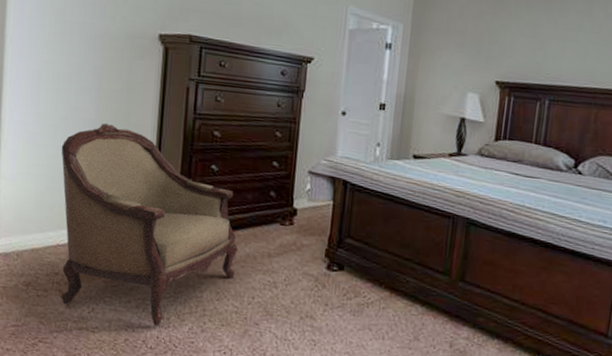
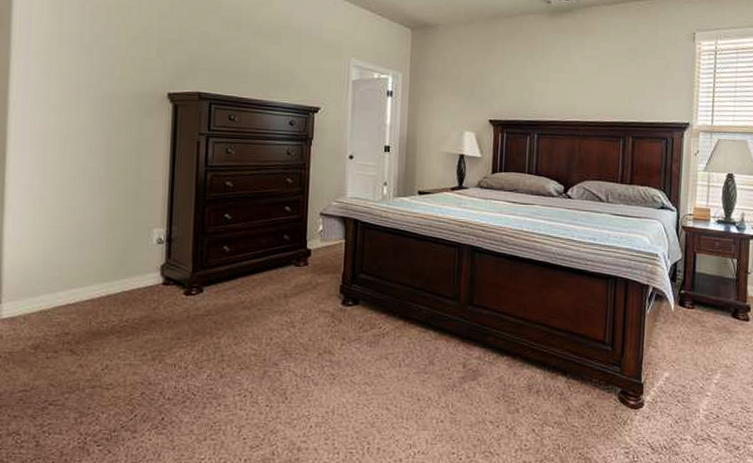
armchair: present [60,123,239,327] -> none [69,180,255,377]

